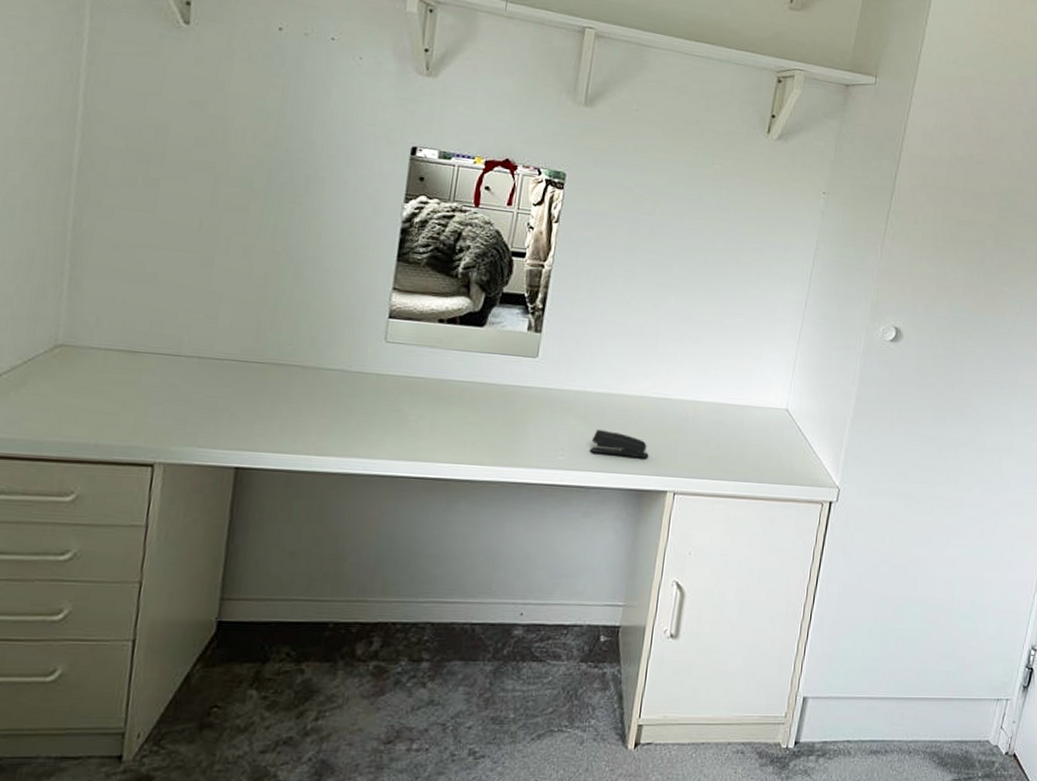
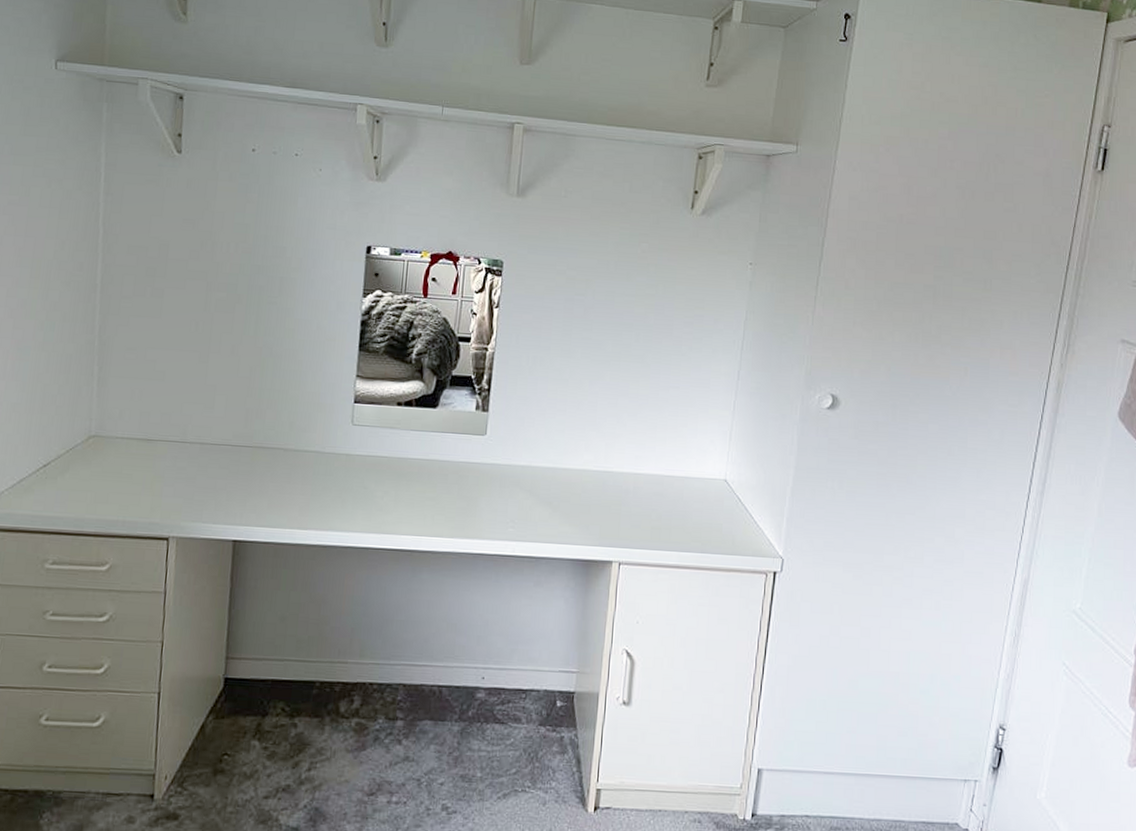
stapler: present [590,430,649,458] -> none [538,502,593,529]

